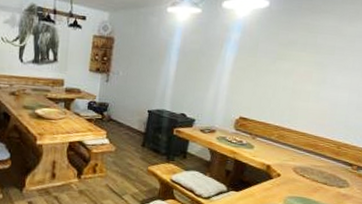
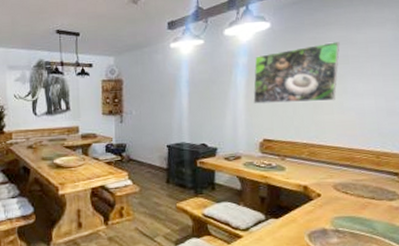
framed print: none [237,30,330,89] -> present [253,42,340,104]

